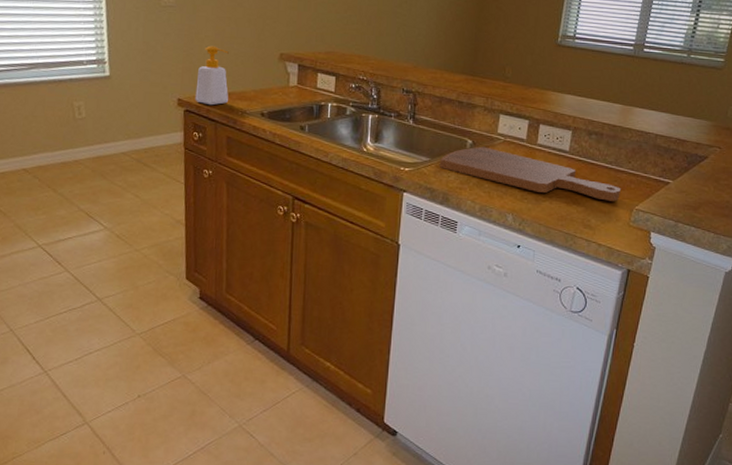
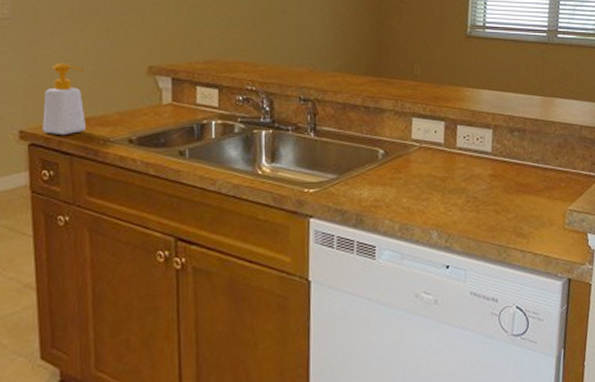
cutting board: present [440,146,620,201] -> none [349,156,551,204]

